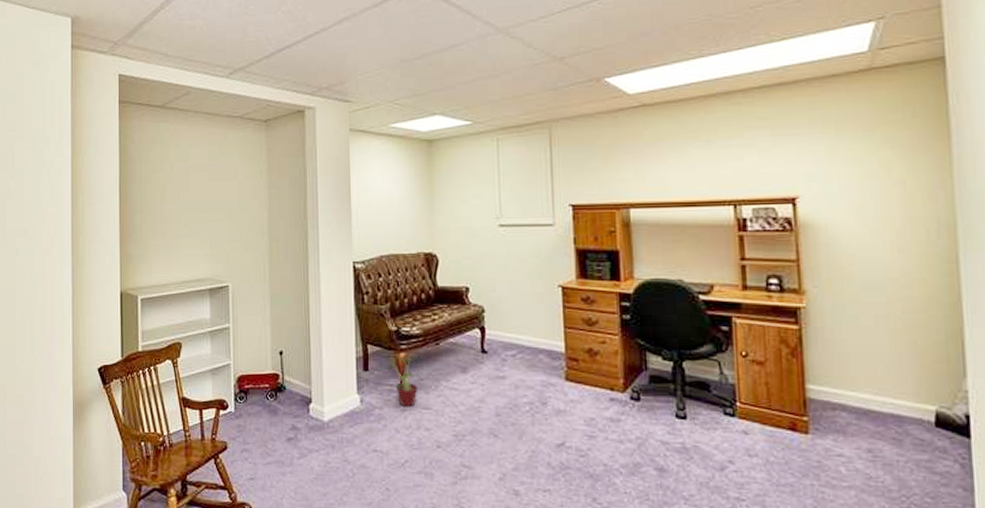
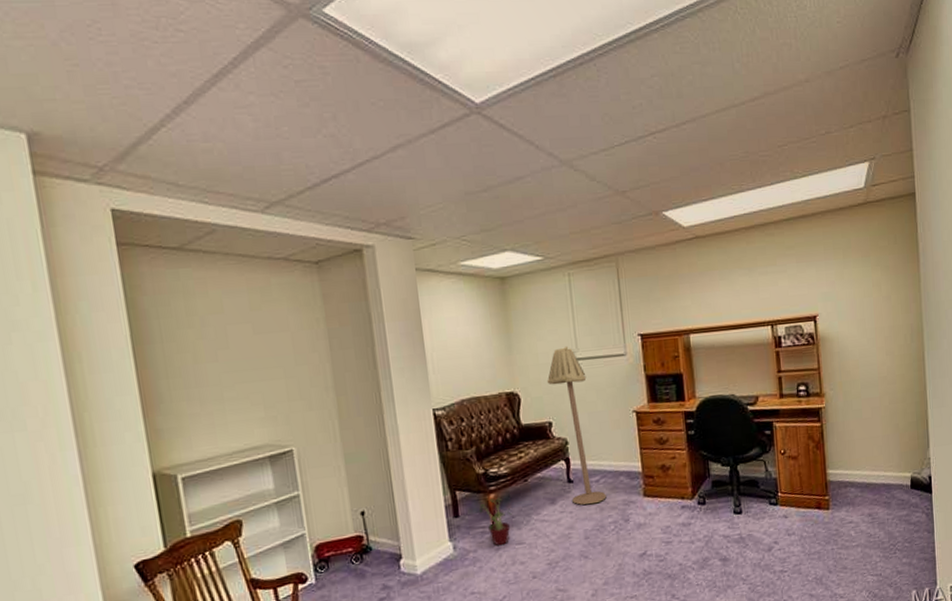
floor lamp: none [467,211,523,380] -> present [546,345,607,505]

